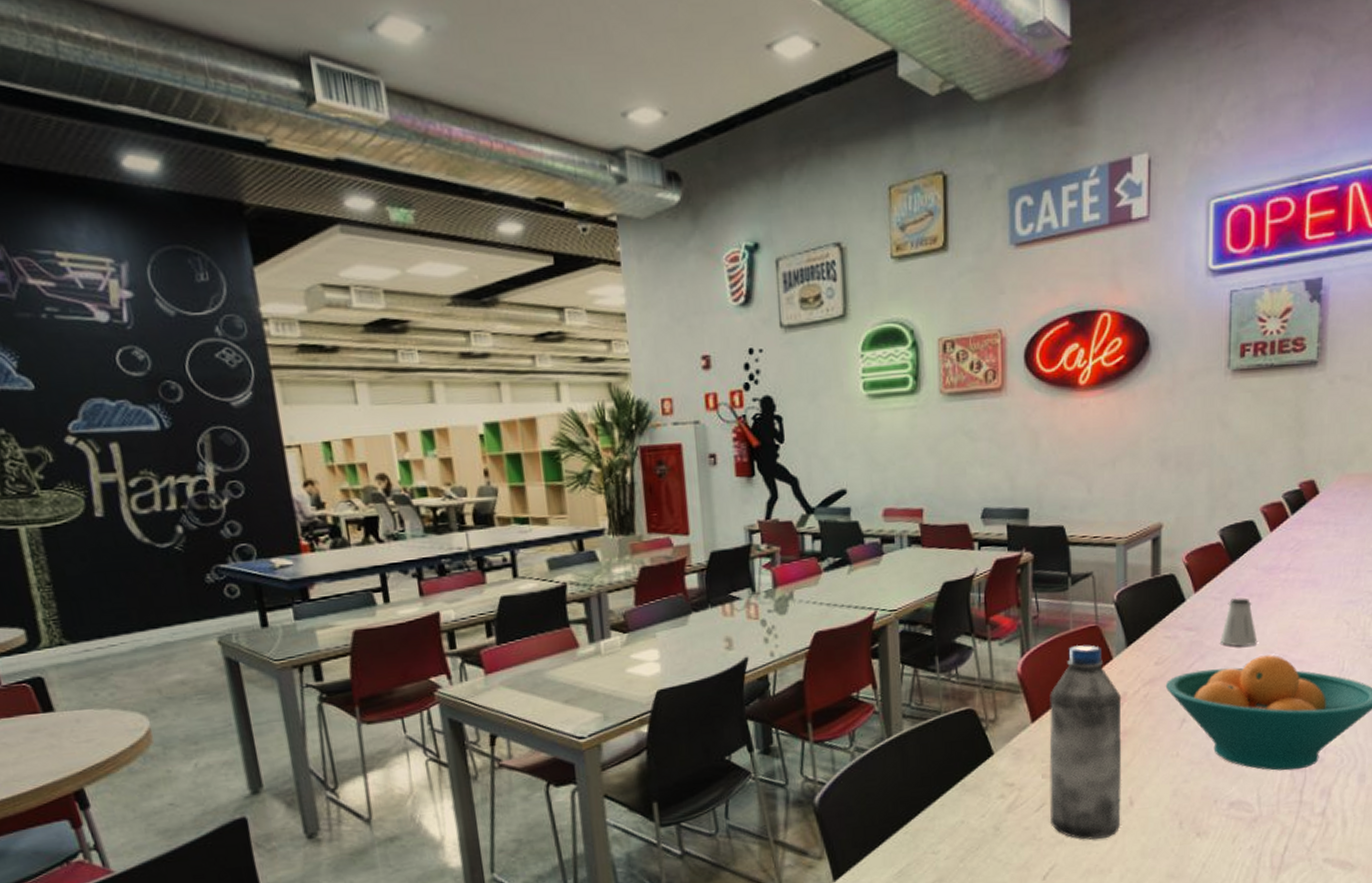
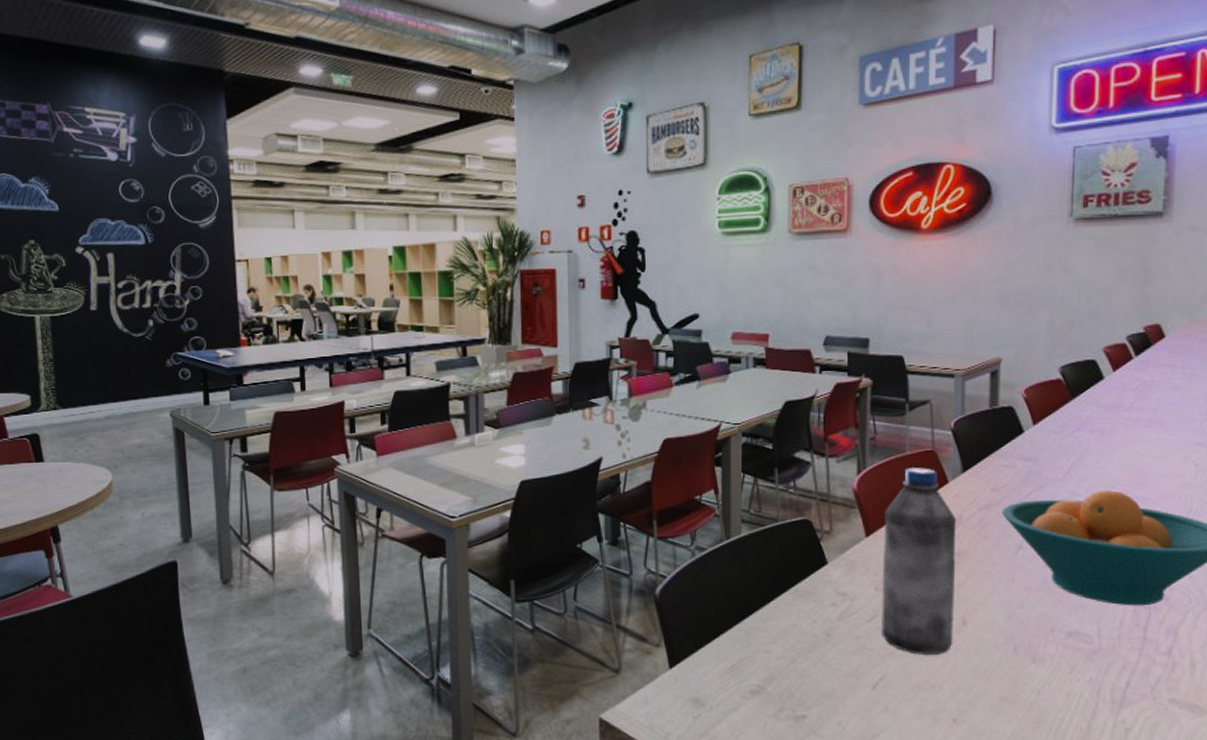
saltshaker: present [1220,598,1258,647] -> none [1060,433,1099,480]

